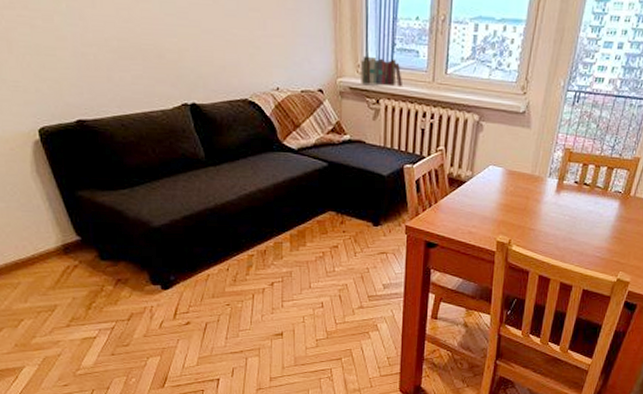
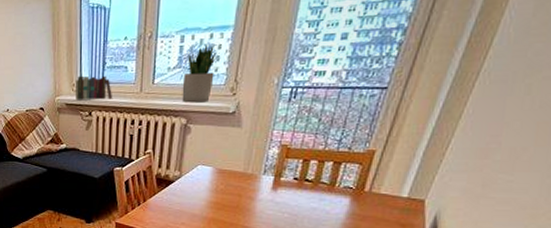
planter: none [475,36,509,100] -> present [182,44,217,103]

